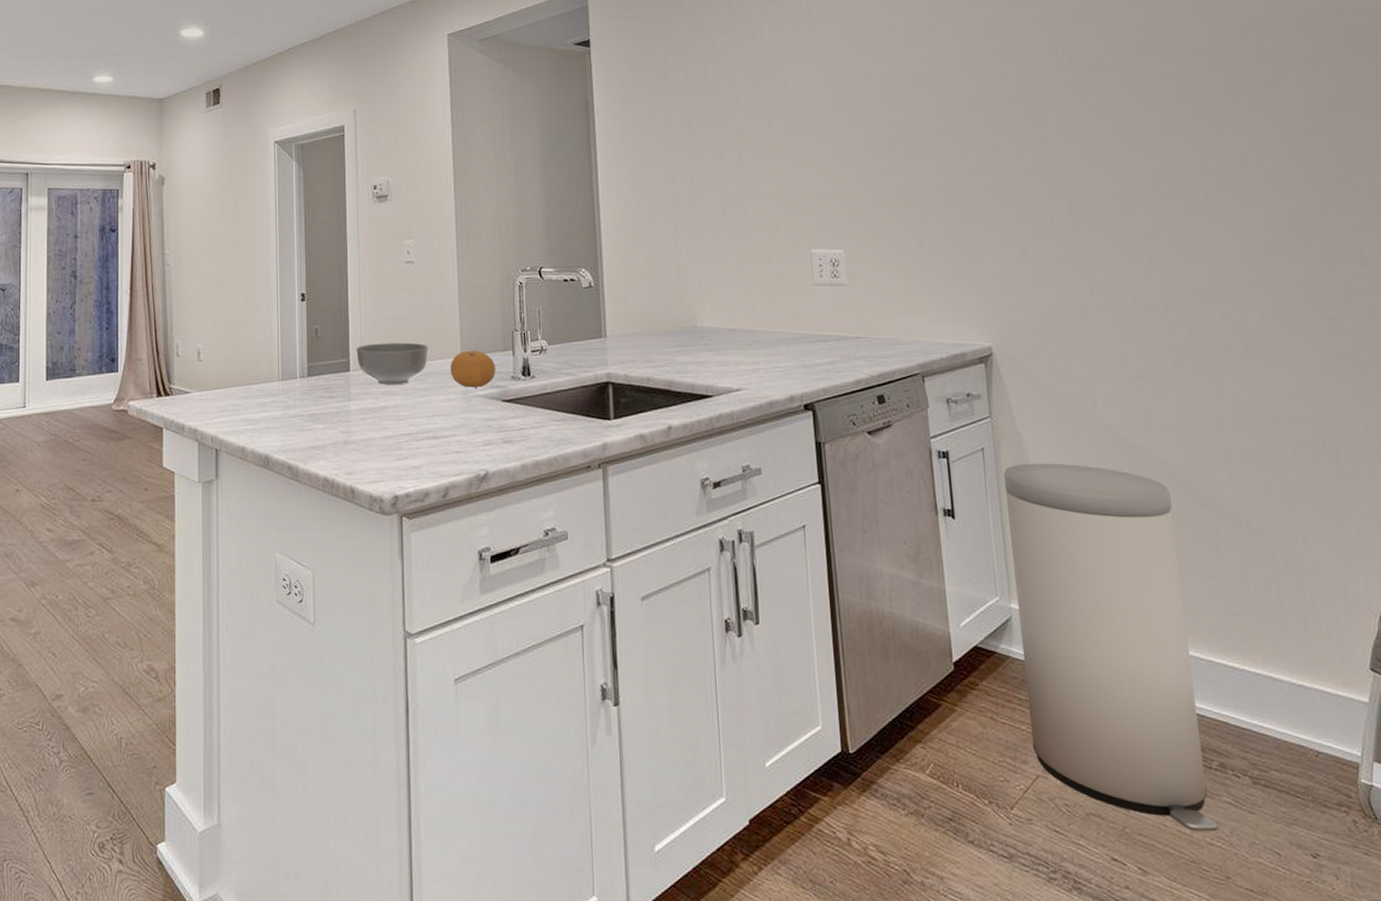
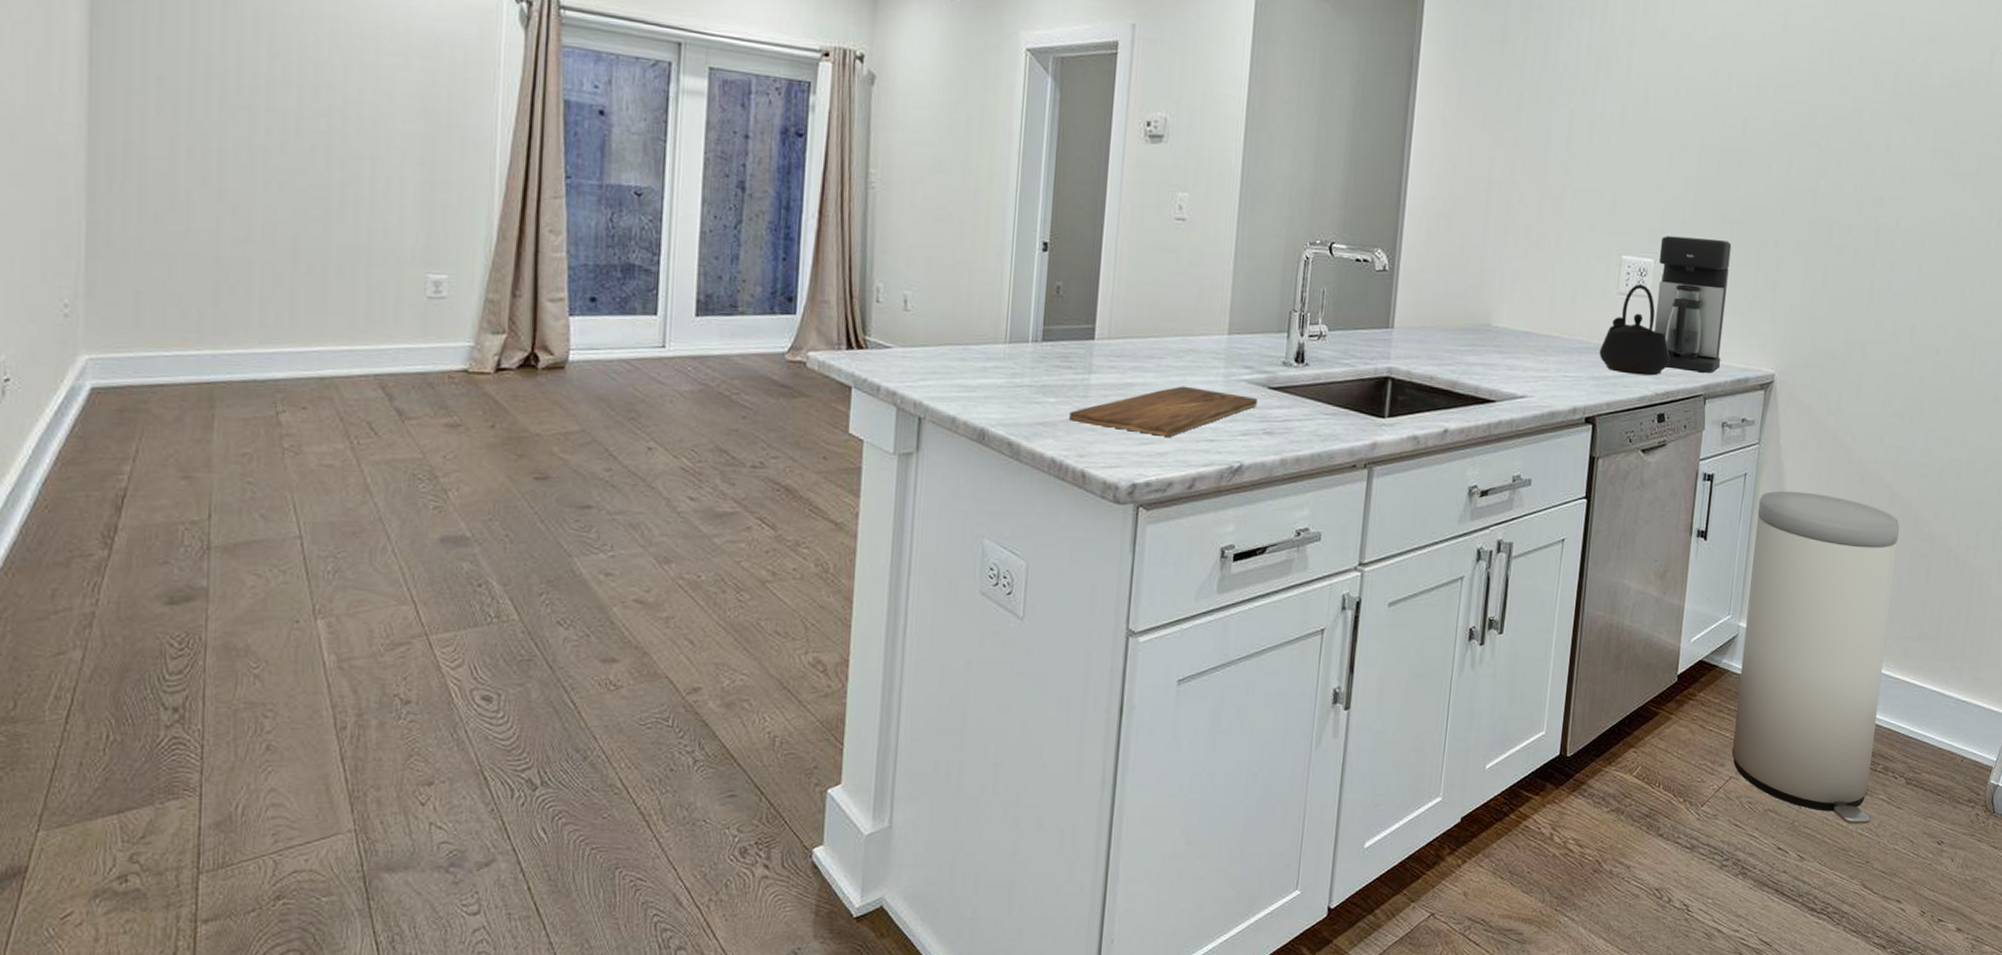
cutting board: none [336,405,494,451] -> present [1070,386,1257,437]
bowl: present [356,342,429,384] -> none [1104,310,1192,360]
fruit: present [450,351,496,388] -> none [1214,329,1266,371]
kettle: none [806,275,880,360] -> present [1599,284,1671,376]
coffee maker: none [847,225,932,353] -> present [1653,236,1732,374]

